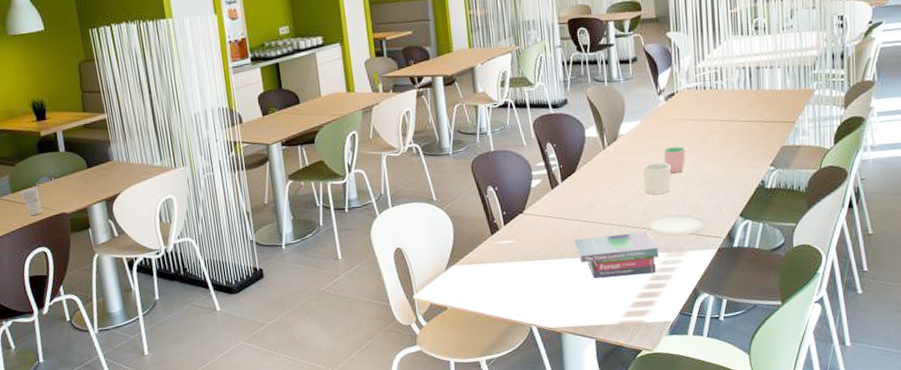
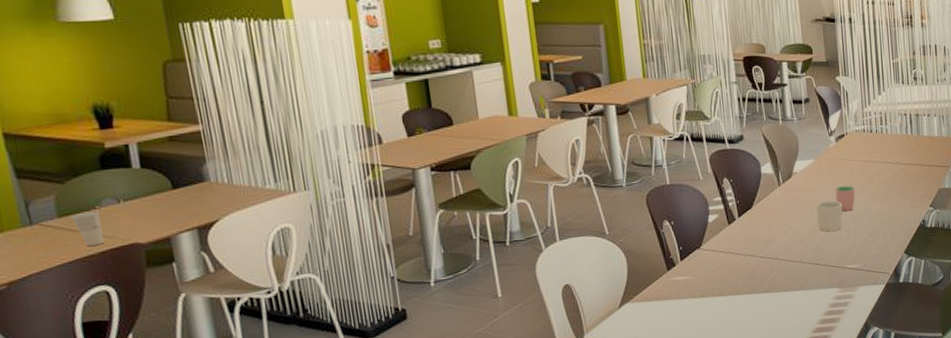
books: present [573,231,659,279] -> none [750,267,832,314]
plate: present [648,214,707,236] -> none [822,251,876,272]

